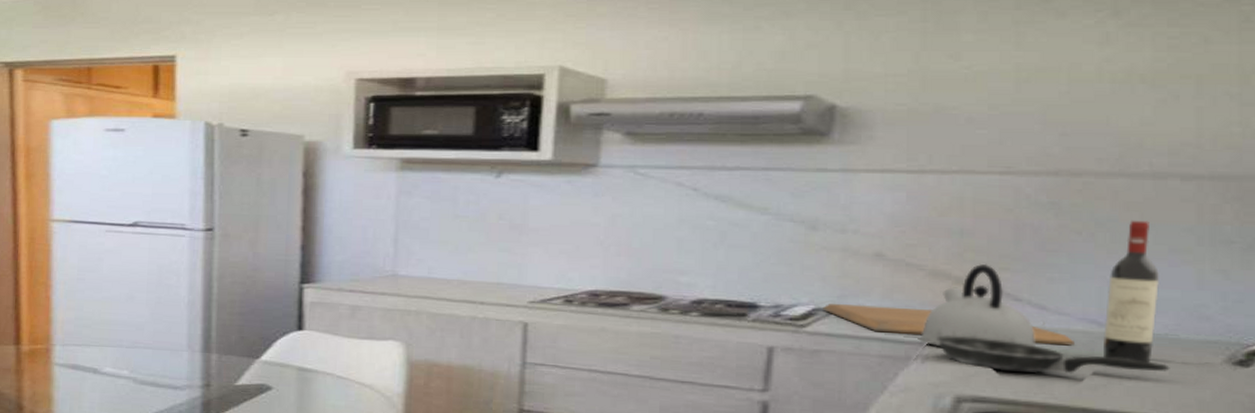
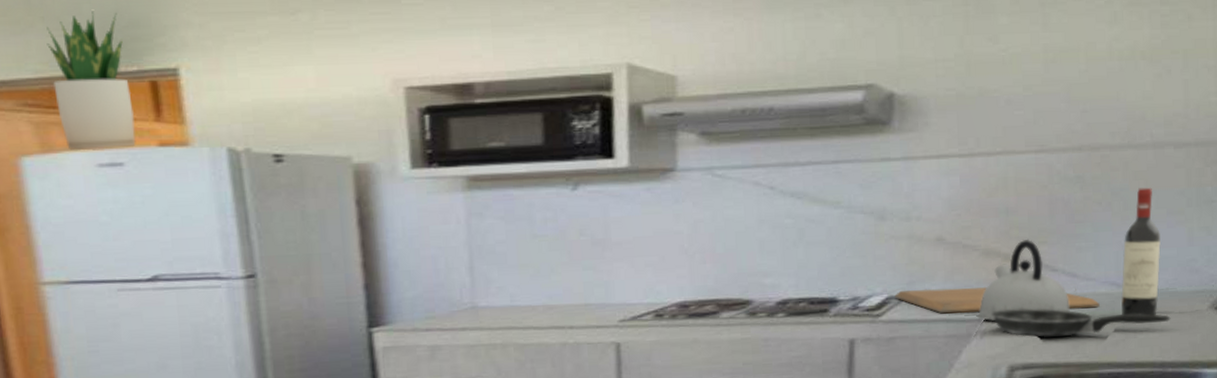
planter: none [82,9,138,117] -> present [47,11,136,150]

